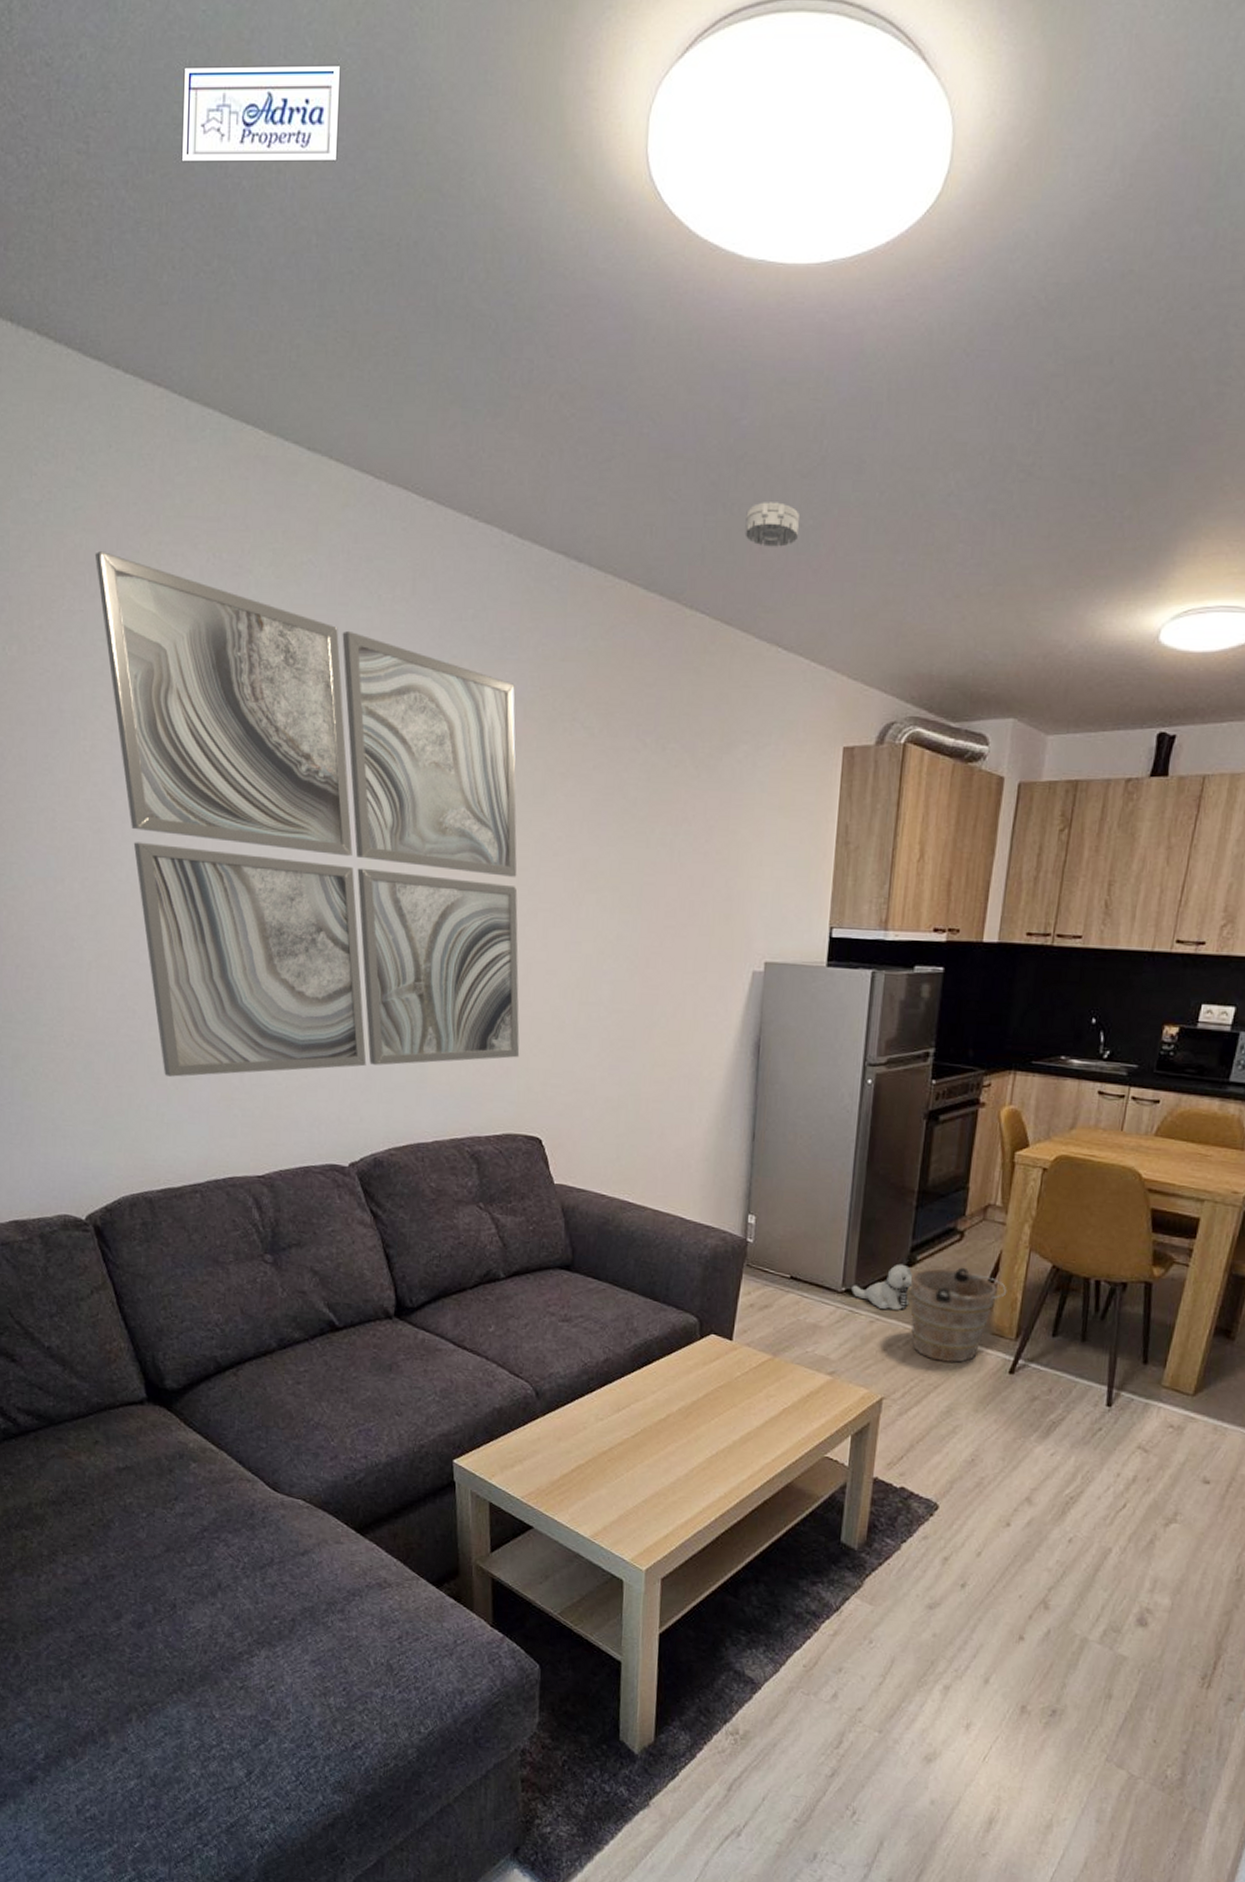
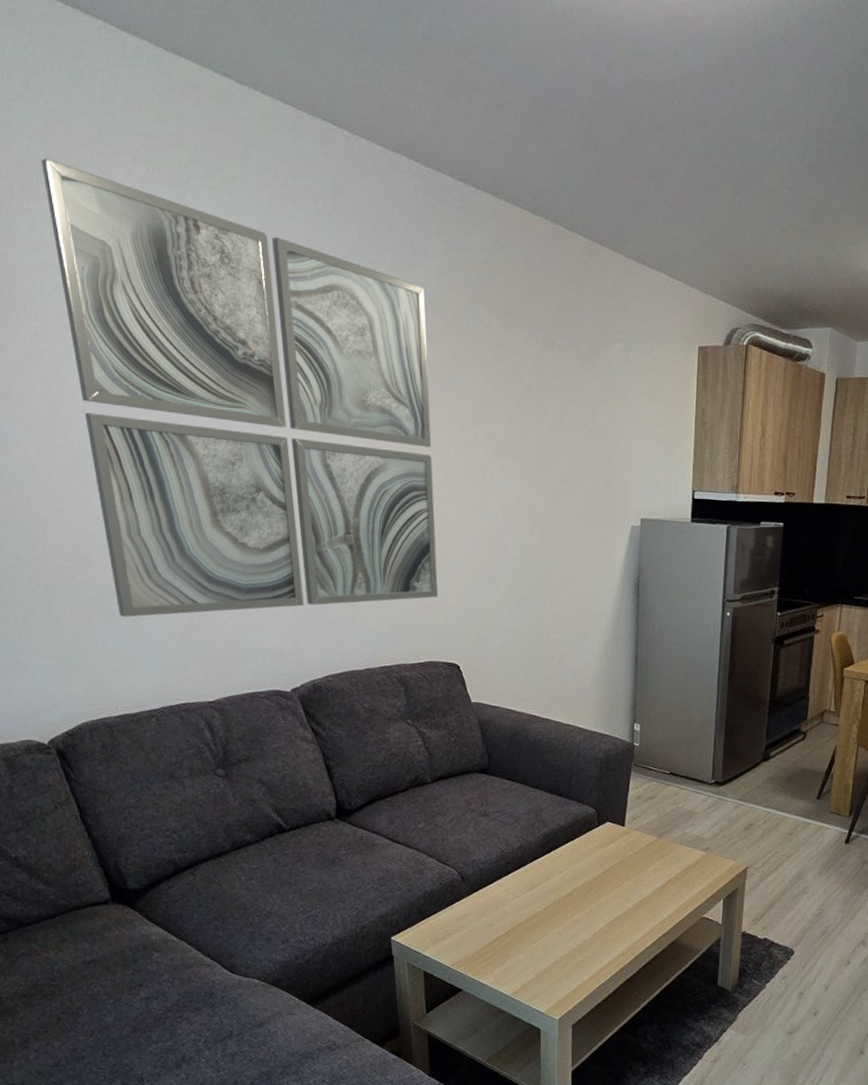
smoke detector: present [745,502,799,547] -> none [613,147,657,185]
plush toy: present [852,1264,913,1310] -> none [720,759,768,797]
bucket: present [910,1267,1007,1364] -> none [766,760,841,837]

